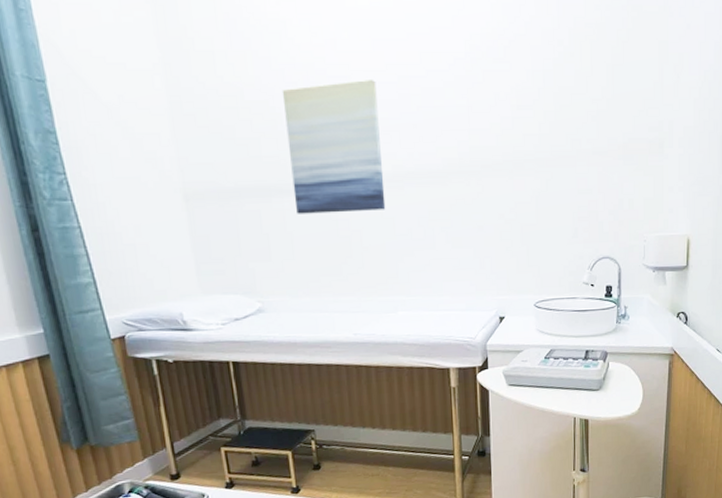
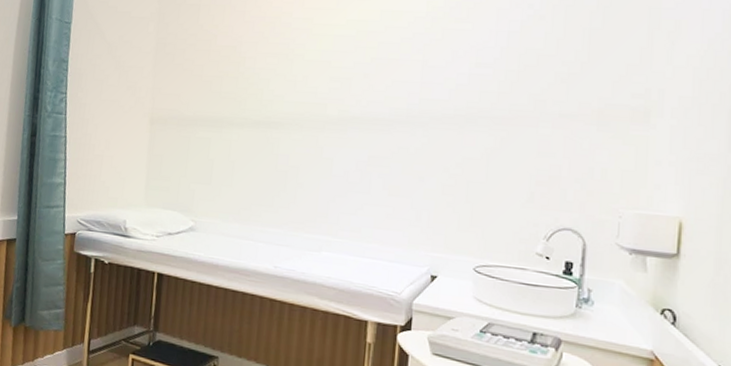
wall art: present [282,78,386,214] -> none [242,32,335,151]

